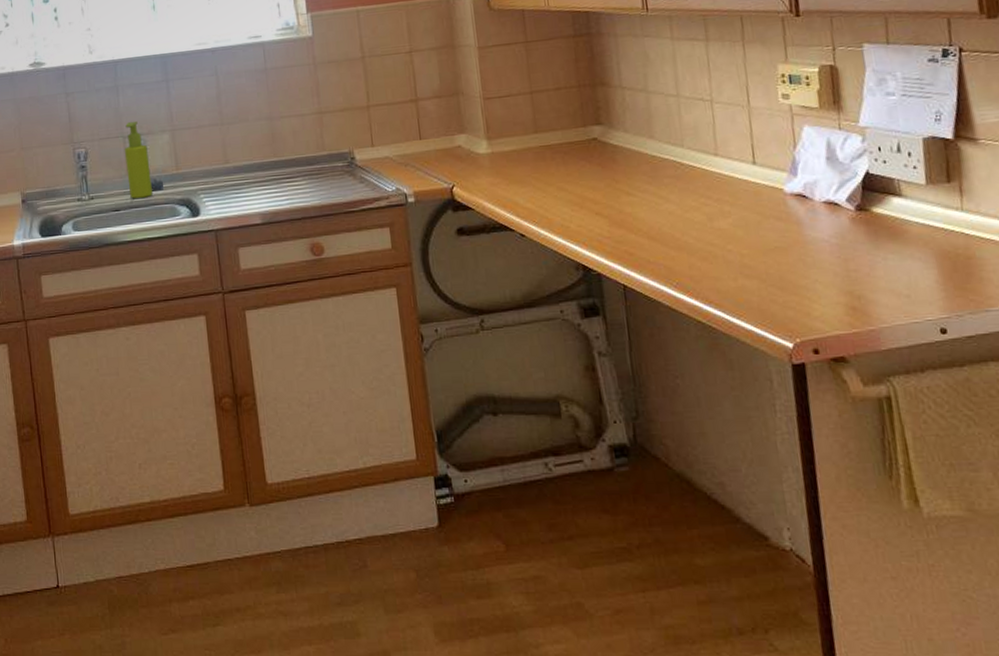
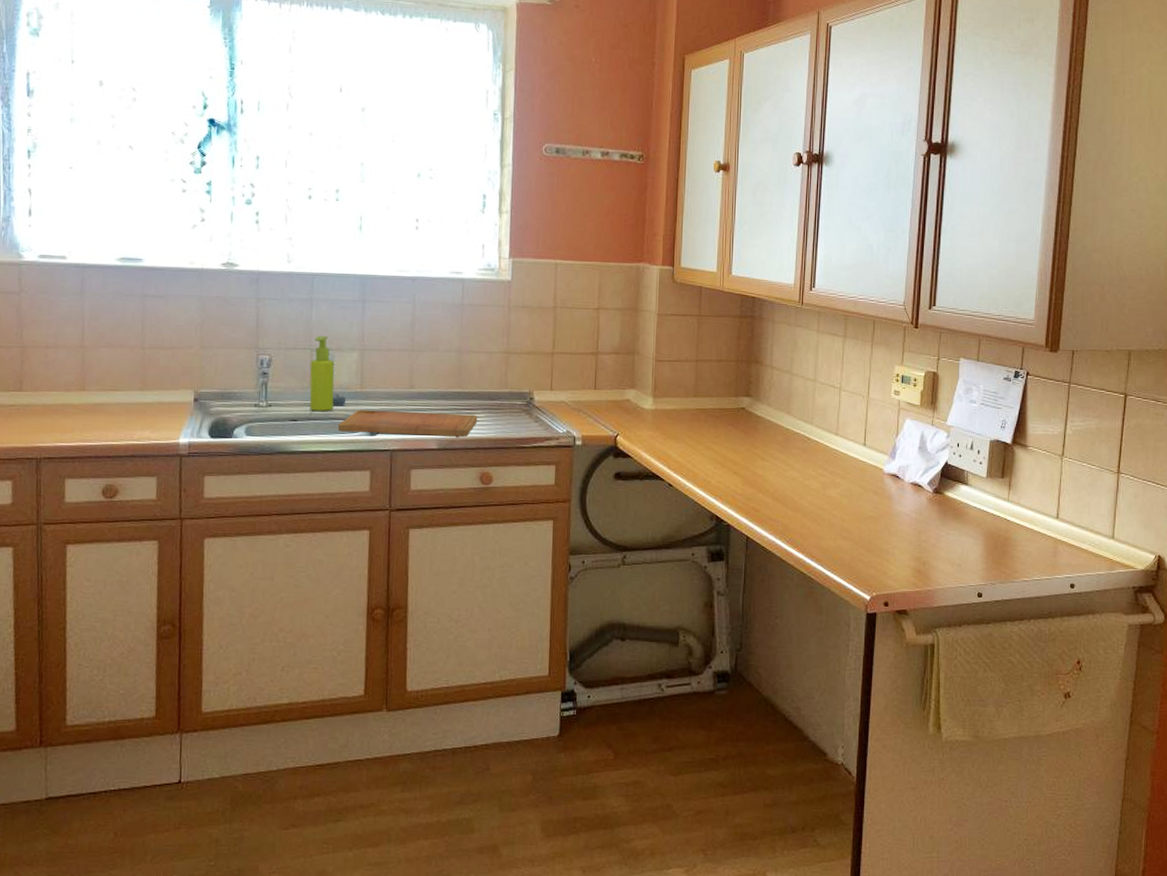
cutting board: none [159,183,300,217] -> present [337,409,478,437]

